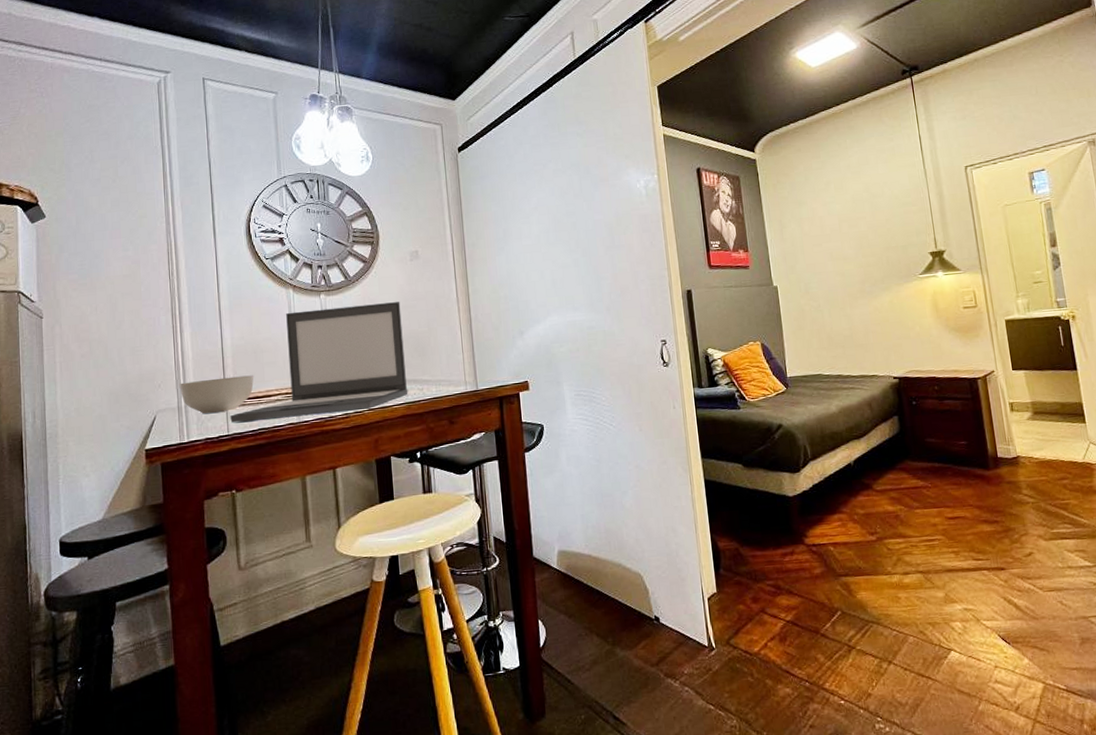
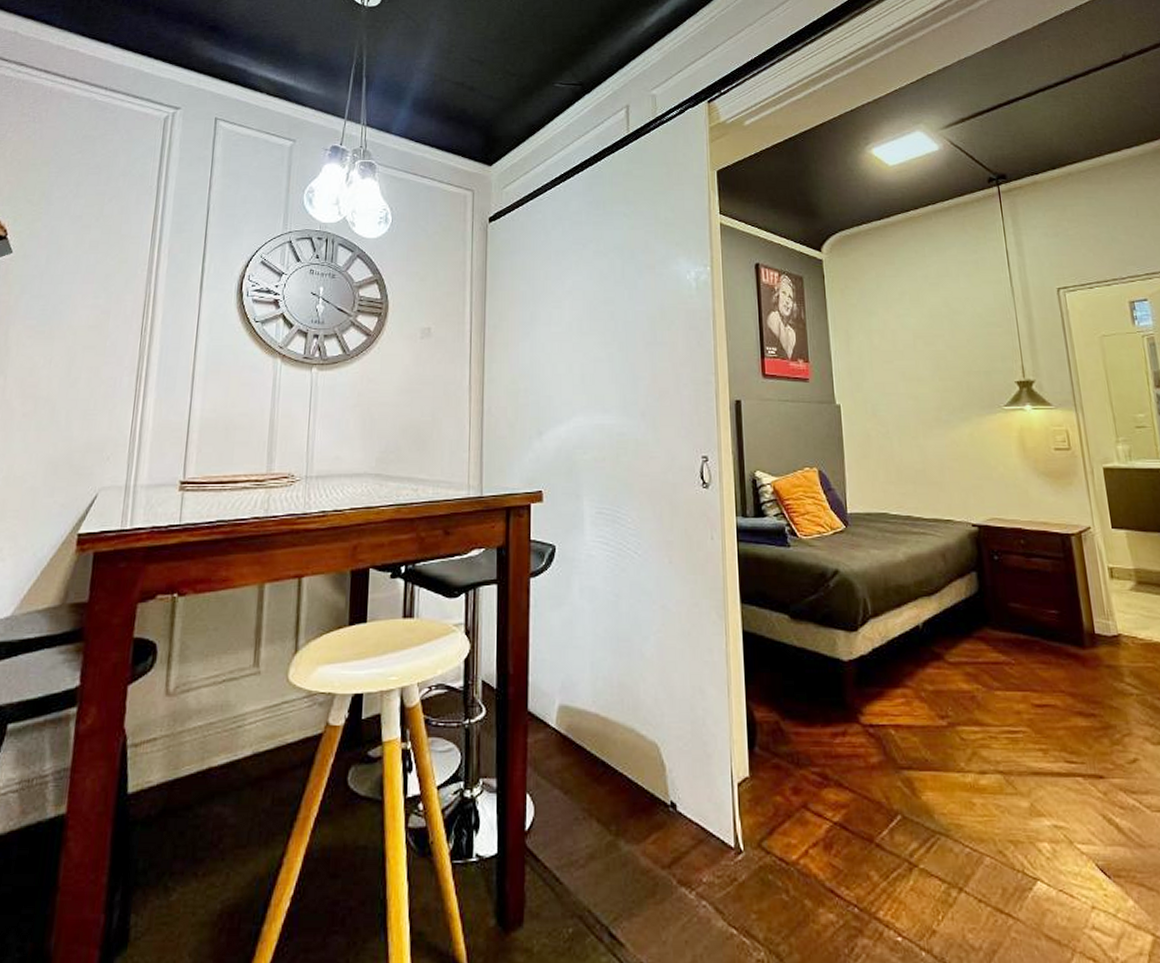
bowl: present [179,375,254,414] -> none [131,455,221,497]
laptop: present [230,302,408,423] -> none [185,384,403,510]

